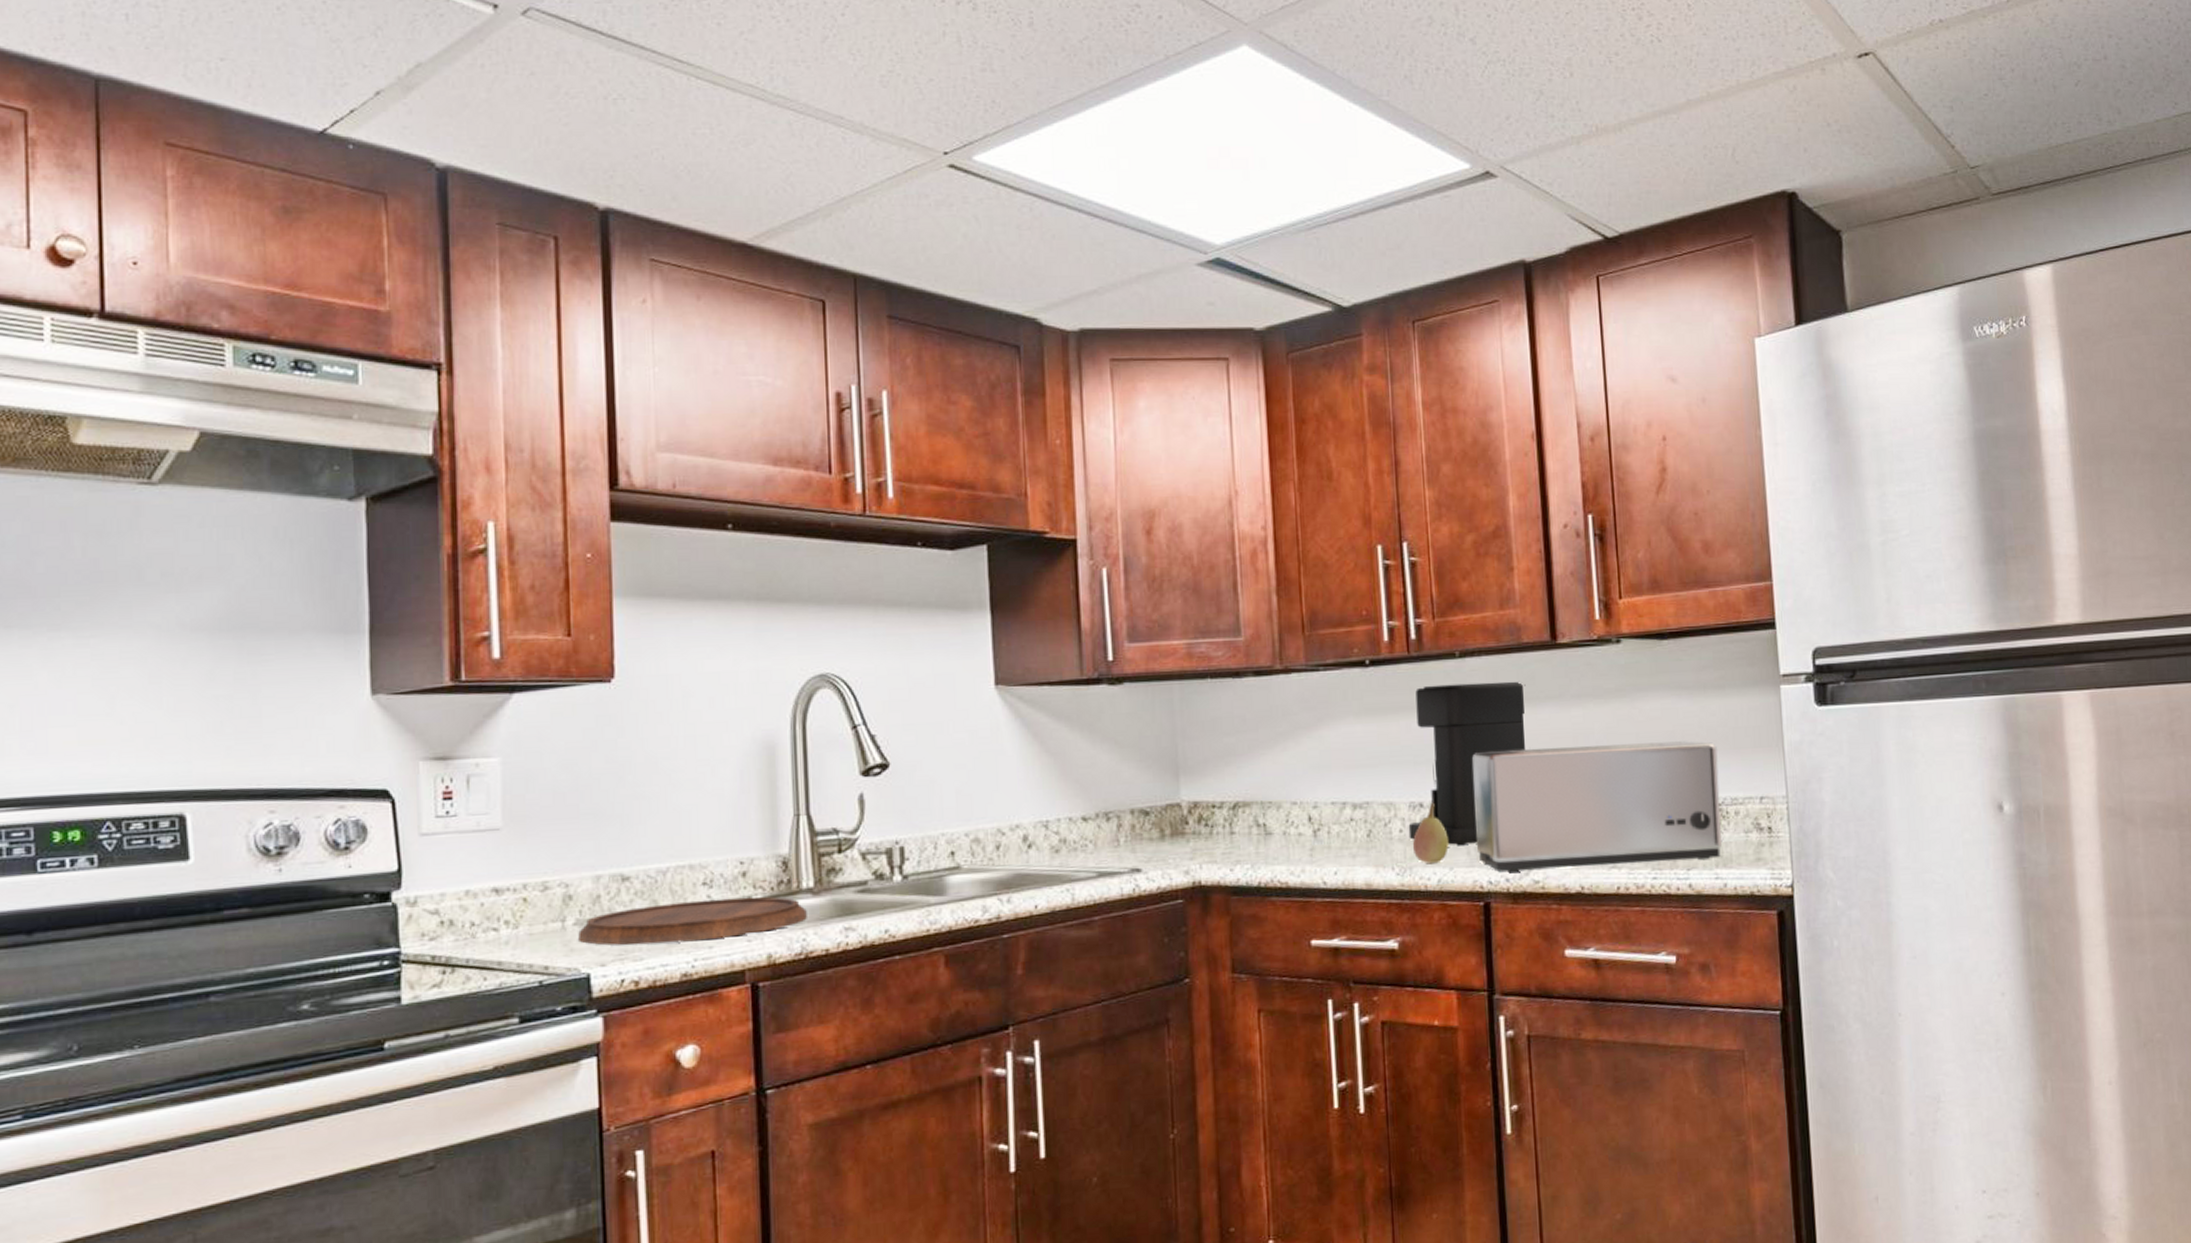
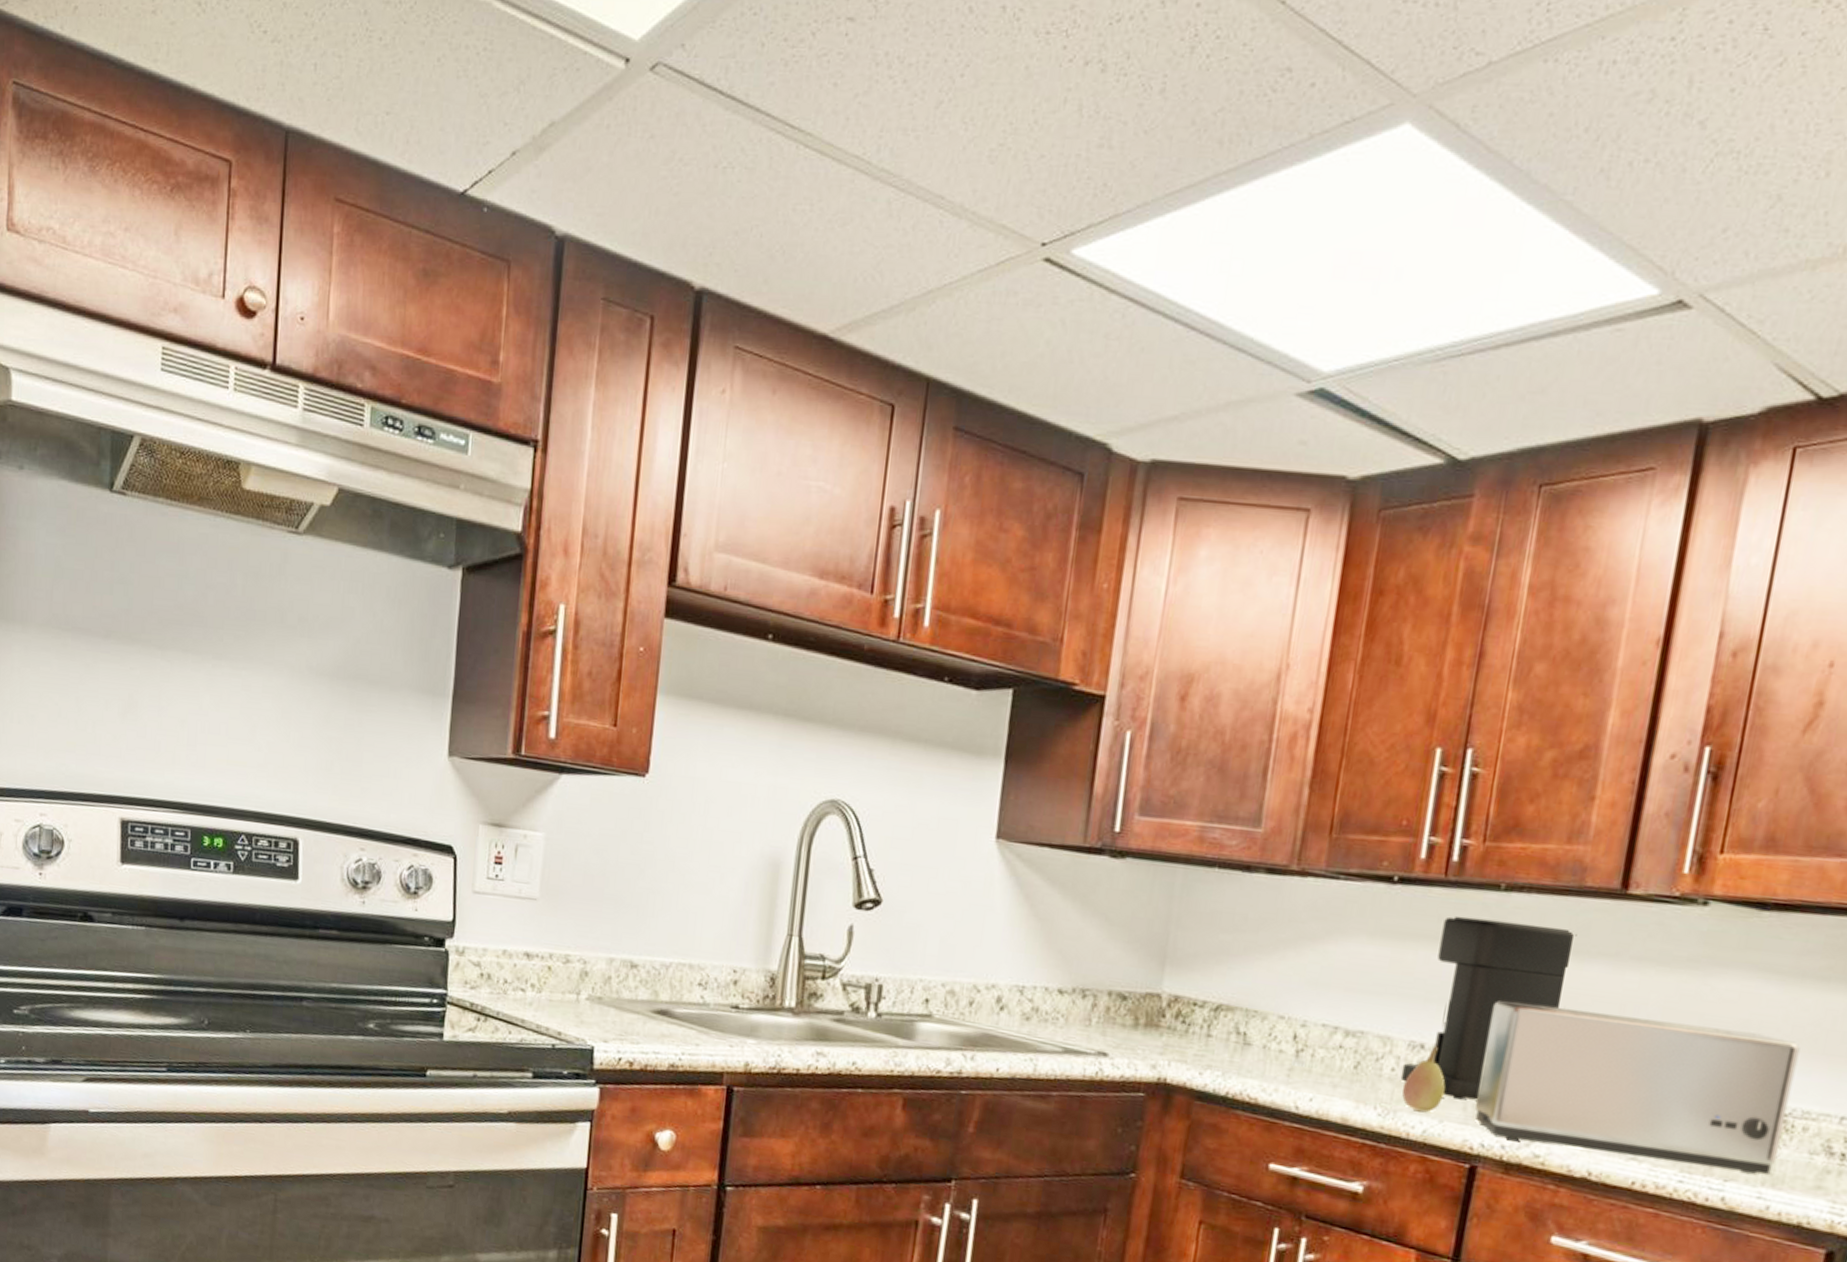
cutting board: present [578,897,807,946] -> none [588,994,786,1041]

